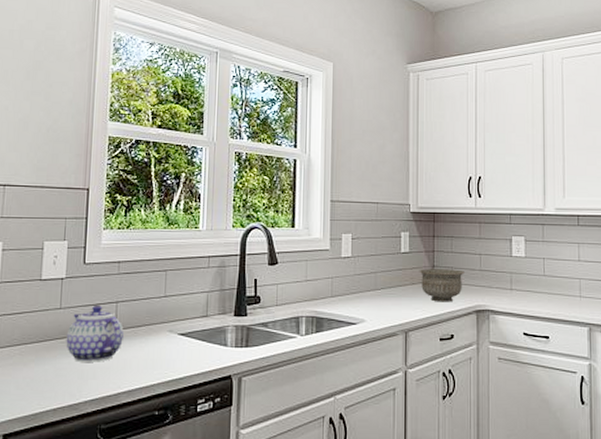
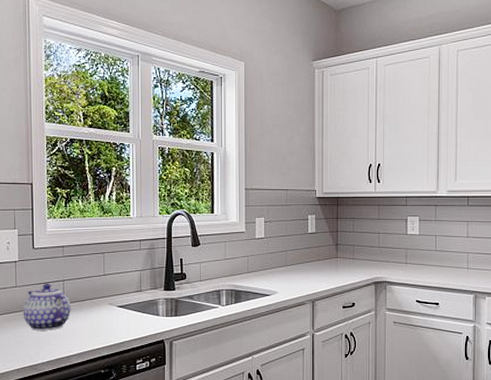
bowl: present [419,269,465,302] -> none [324,247,365,275]

